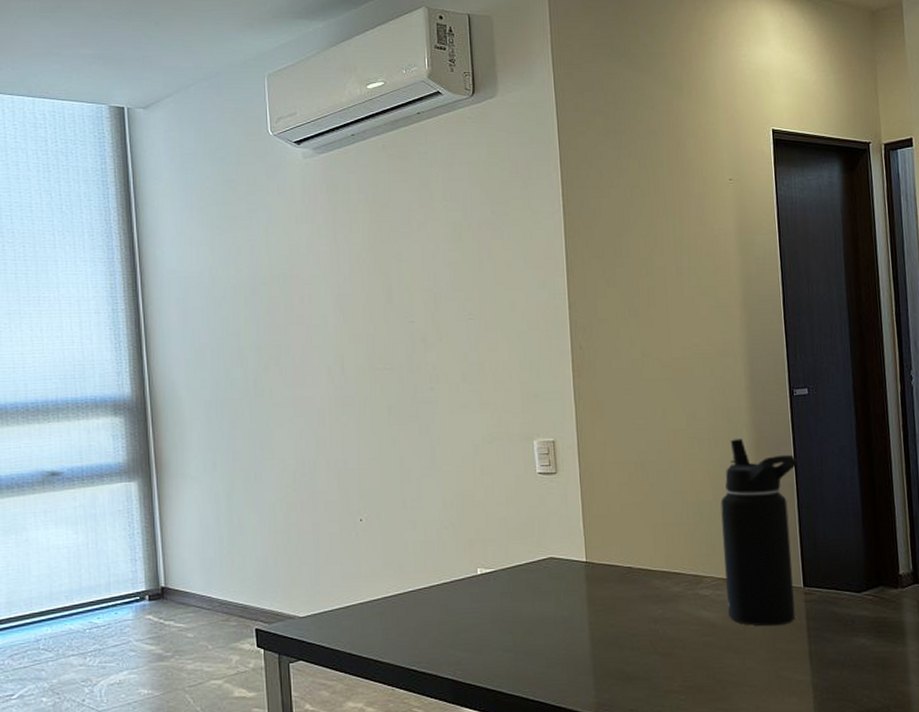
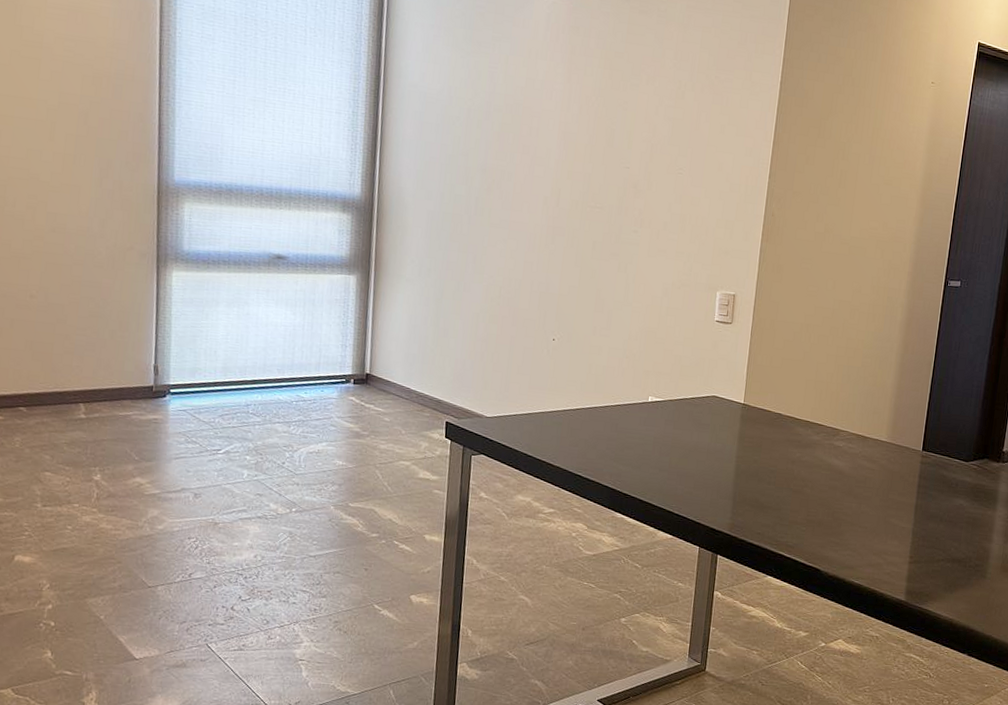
water bottle: present [720,439,798,627] -> none [855,316,939,480]

